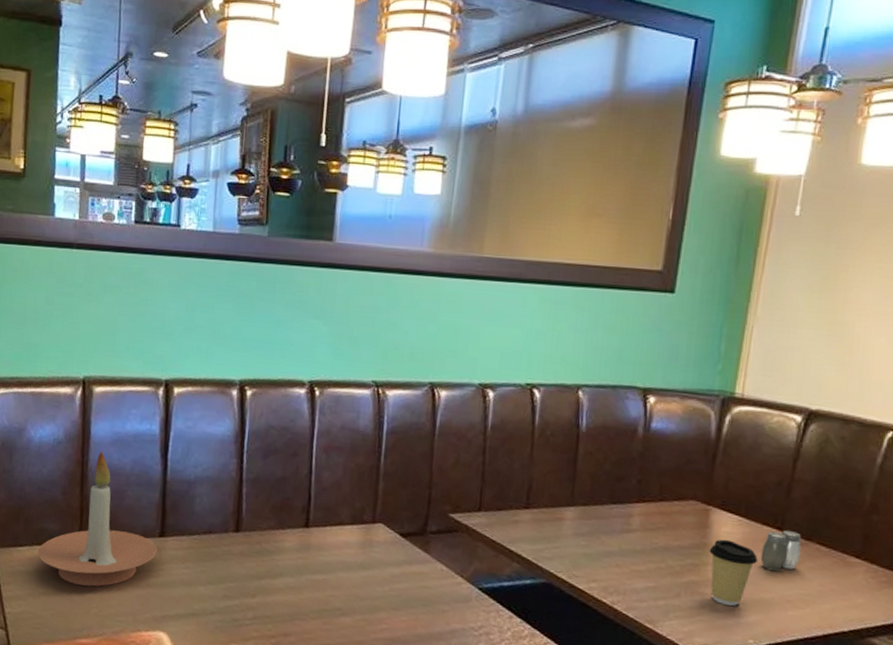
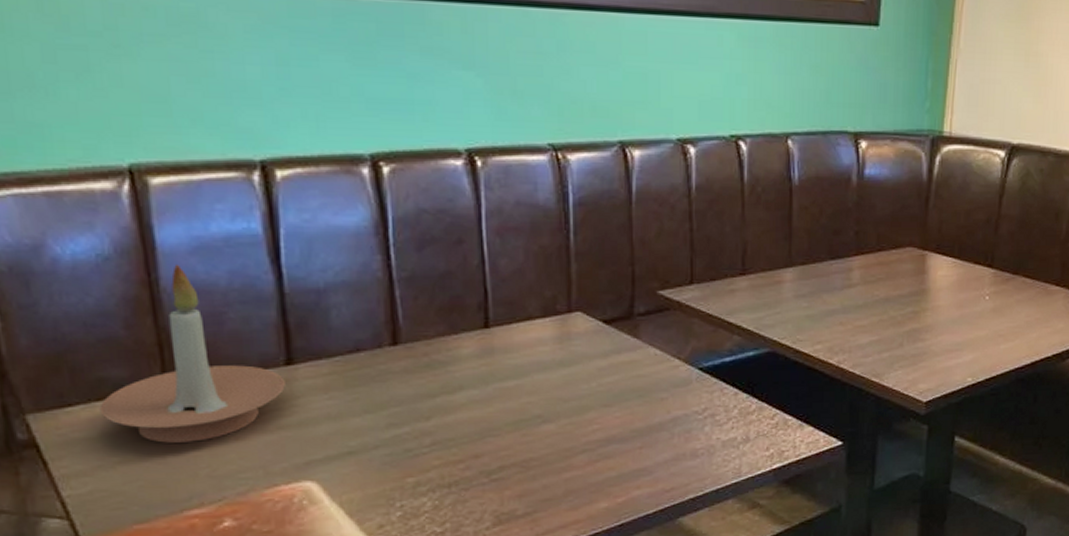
coffee cup: present [709,539,758,606] -> none [927,283,972,348]
salt and pepper shaker: present [760,529,801,572] -> none [974,266,1009,309]

